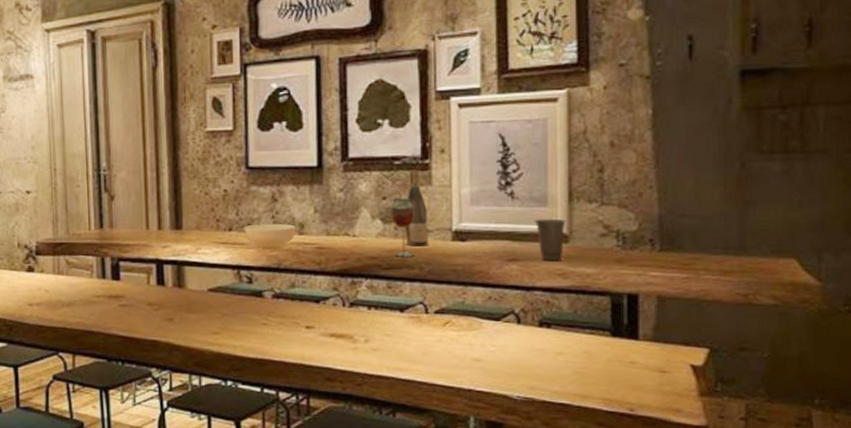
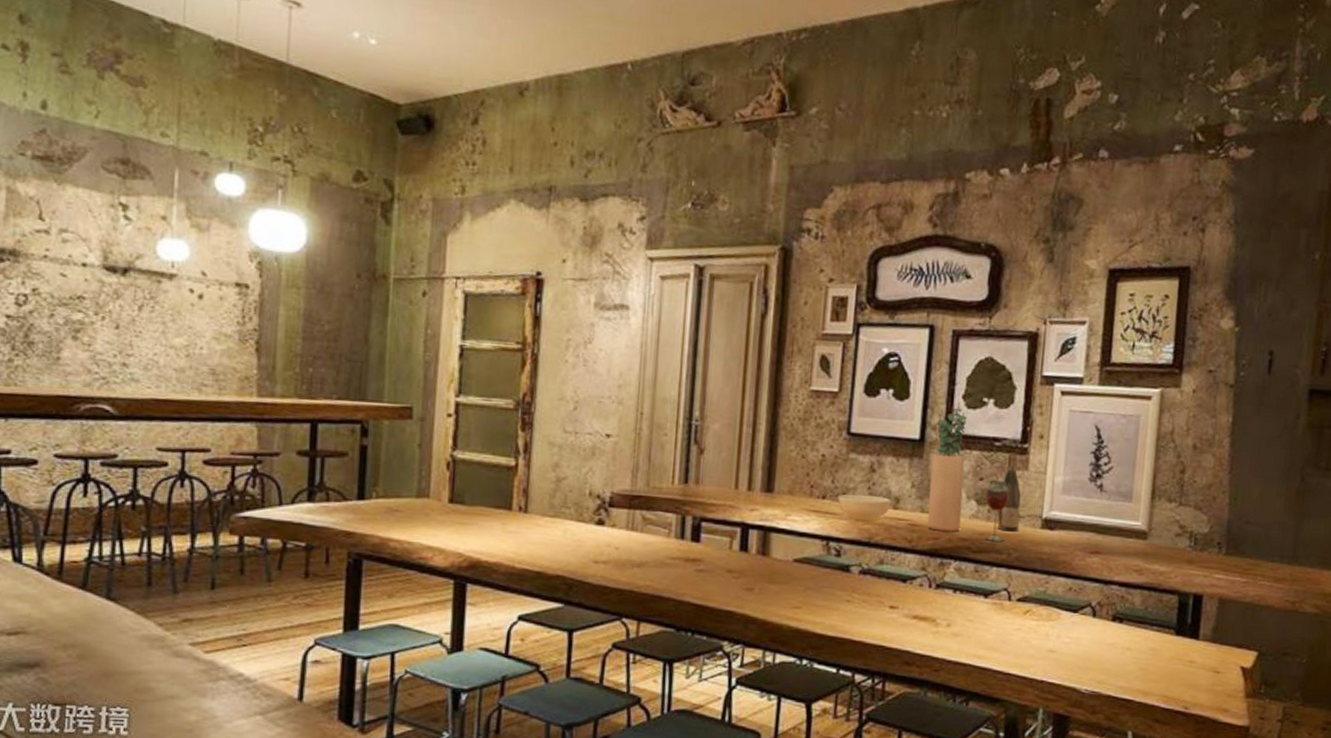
vase: none [331,127,368,252] -> present [927,402,968,532]
cup: present [534,218,566,261] -> none [1118,513,1147,557]

